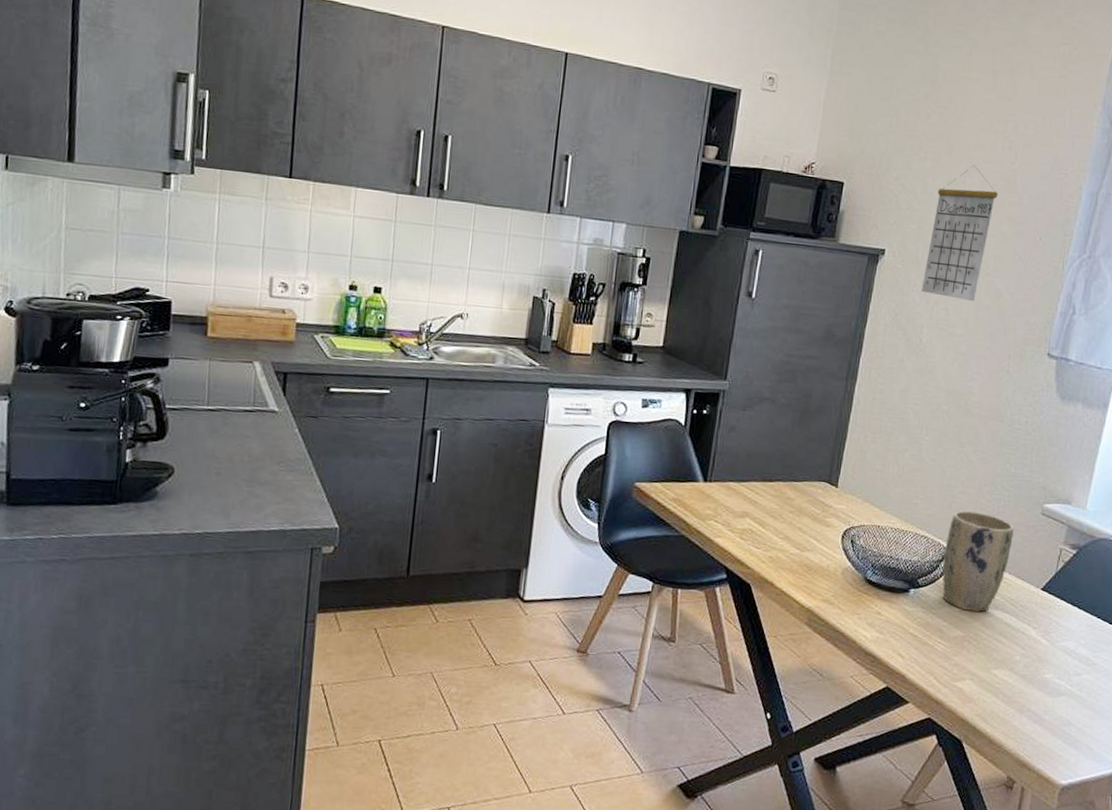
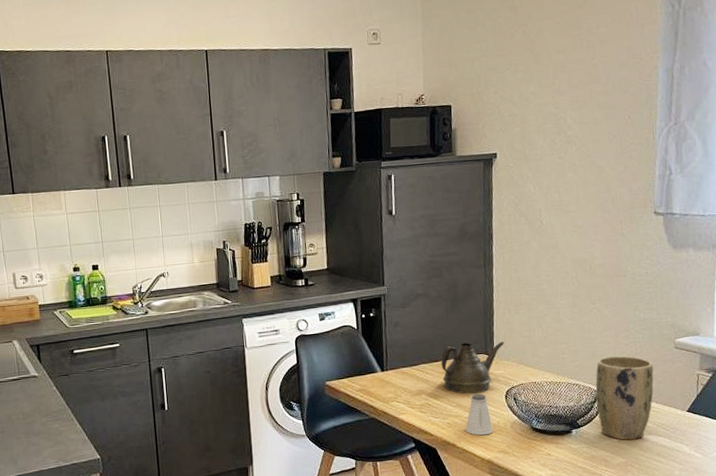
teapot: none [773,465,853,528] -> present [441,341,505,394]
saltshaker: none [789,527,821,579] -> present [465,393,494,436]
calendar: present [921,165,998,302] -> none [532,67,585,182]

